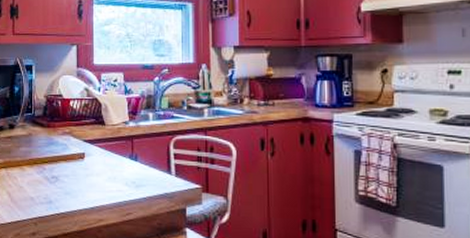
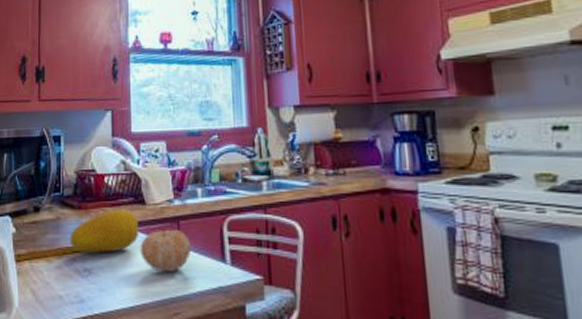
fruit: none [39,128,99,164] -> present [69,209,140,253]
fruit: none [99,145,143,181] -> present [140,229,192,273]

